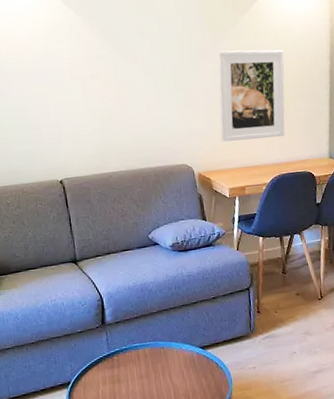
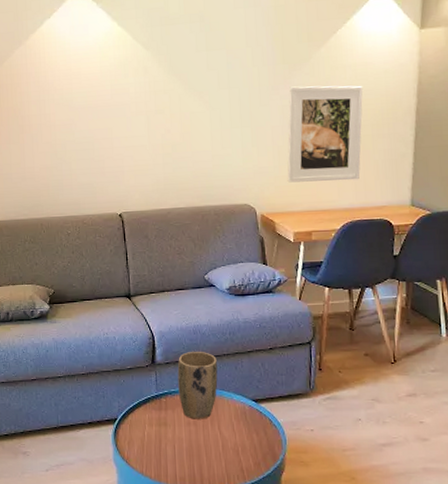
plant pot: none [127,307,167,373] -> present [177,351,218,419]

